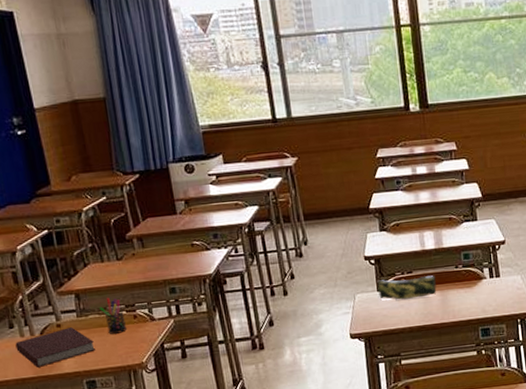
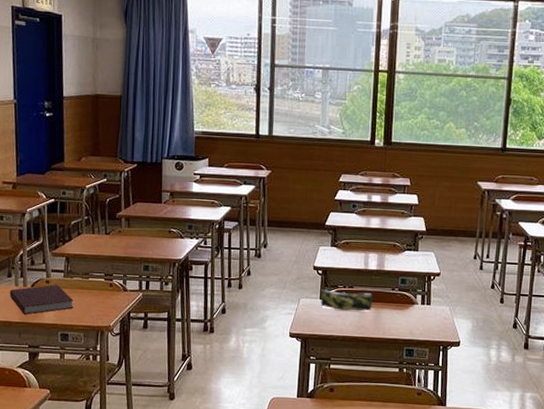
pen holder: present [99,297,126,334] -> none [83,264,102,297]

